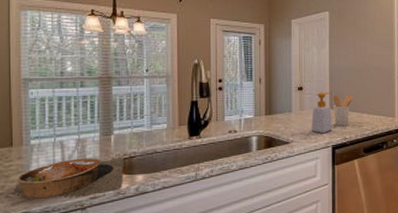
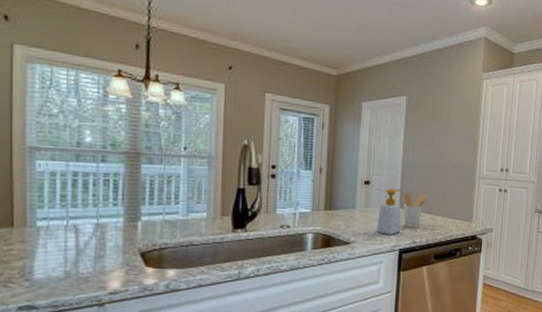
bowl: present [12,157,123,199] -> none [12,245,152,292]

